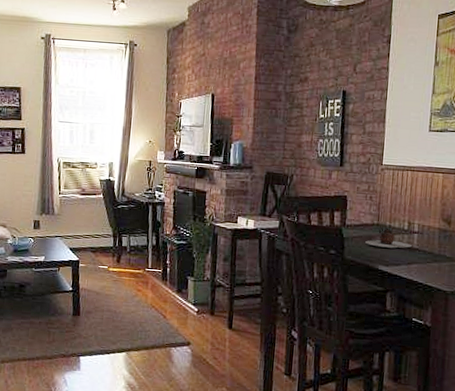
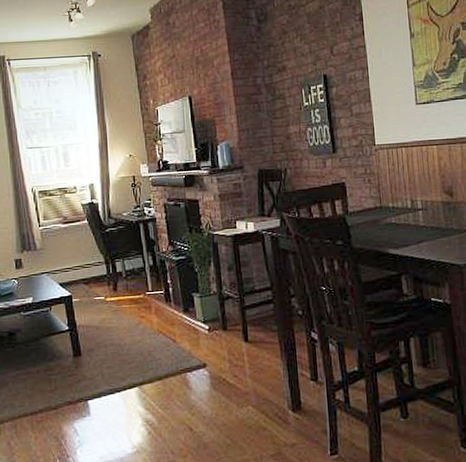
teapot: present [365,223,413,249] -> none [371,204,419,231]

